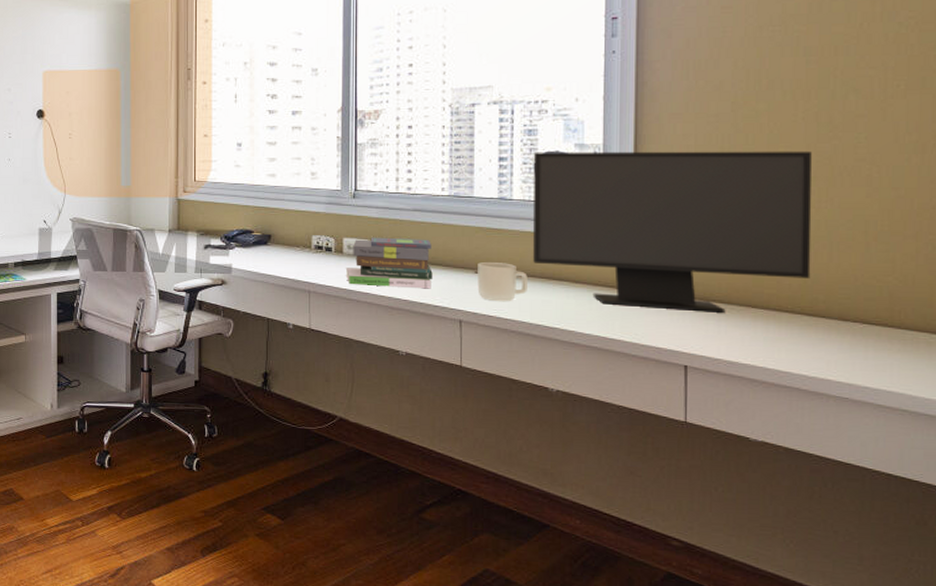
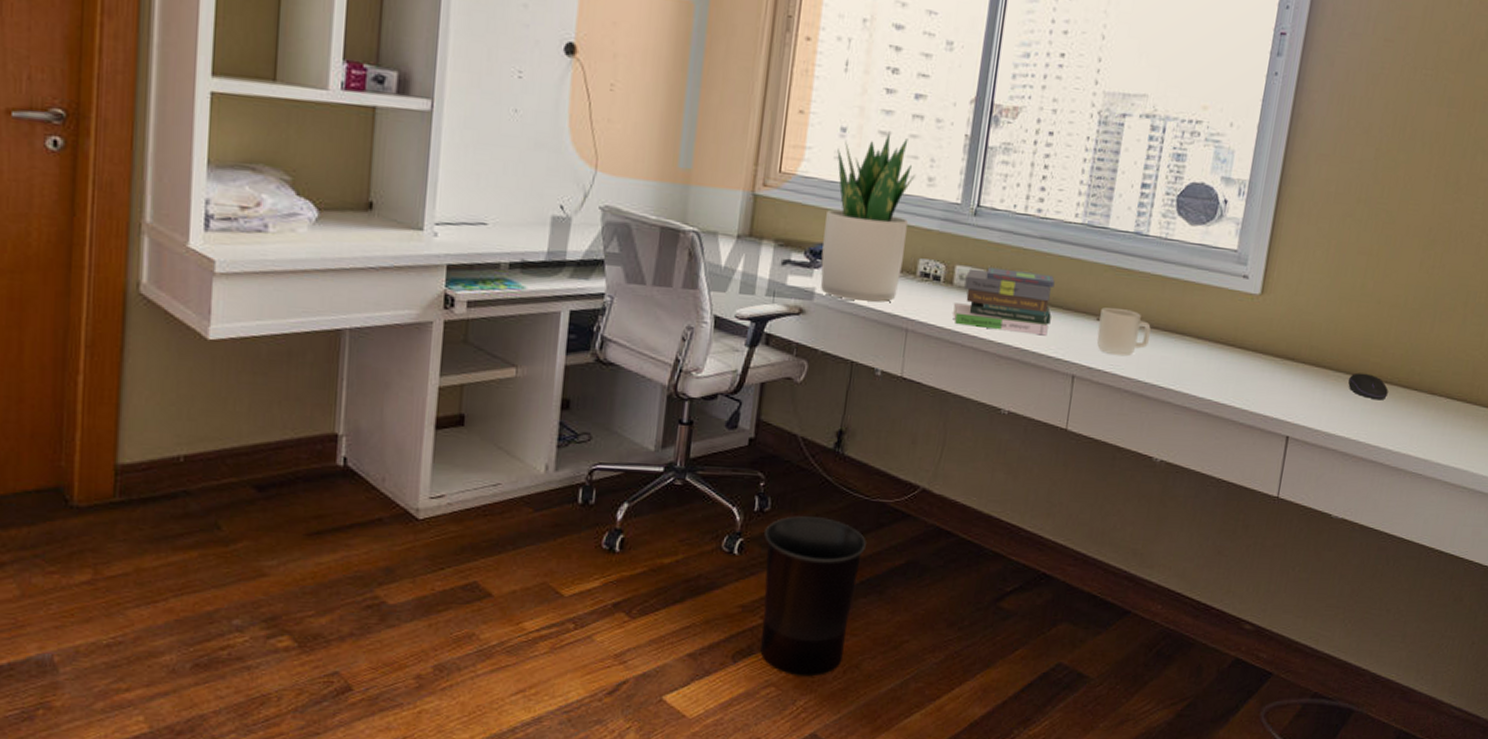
waste bin: none [215,440,298,571] -> present [760,516,866,677]
planter: none [234,143,300,272] -> present [820,133,915,303]
computer monitor: present [532,151,812,313] -> none [1159,181,1436,381]
computer mouse: none [742,304,791,328] -> present [1348,373,1388,399]

